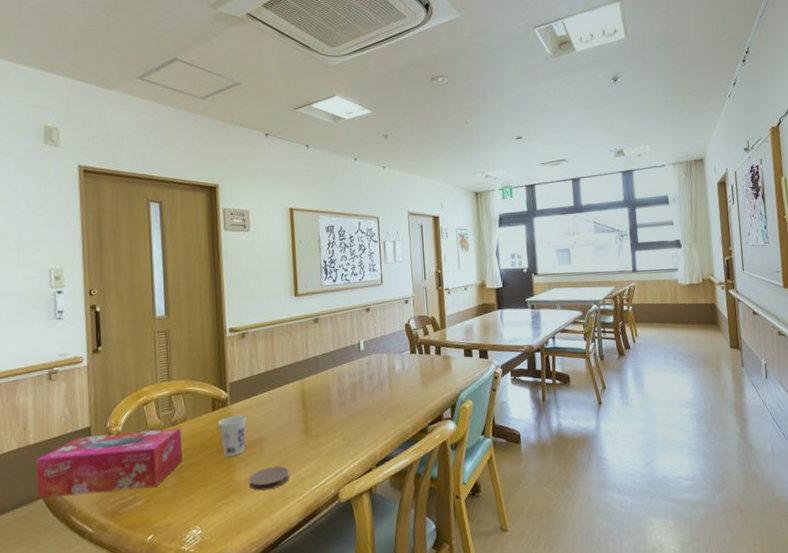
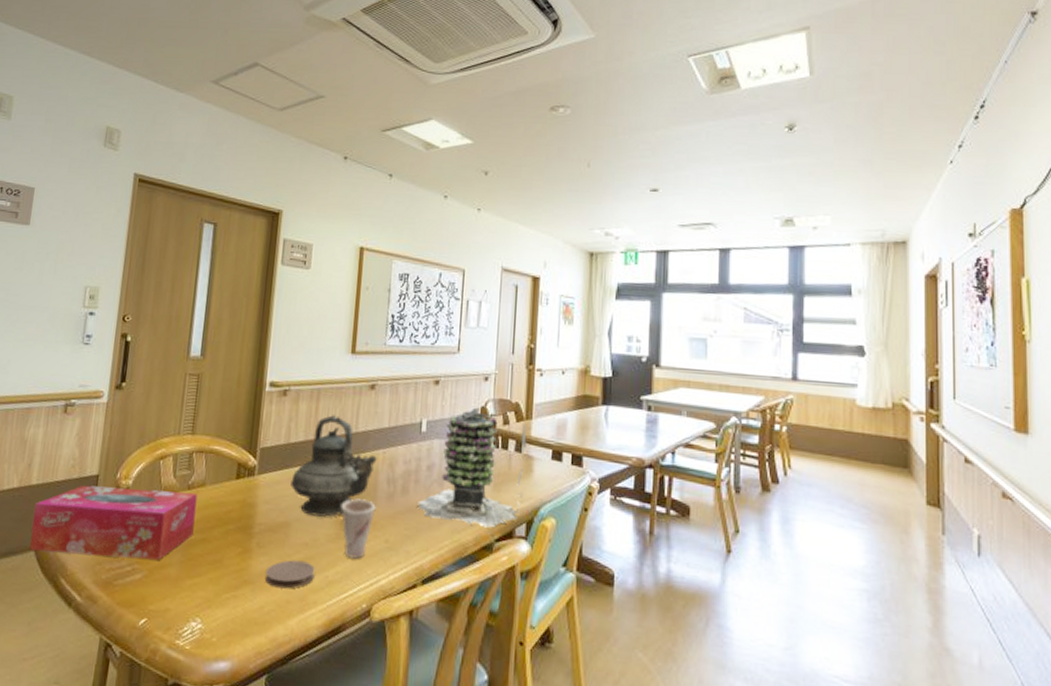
cup: present [217,415,247,457] -> none [240,489,274,539]
teapot: none [259,347,328,430] -> present [291,414,377,517]
cup: none [303,410,332,457] -> present [341,498,376,559]
succulent plant: none [365,325,445,416] -> present [417,407,527,528]

